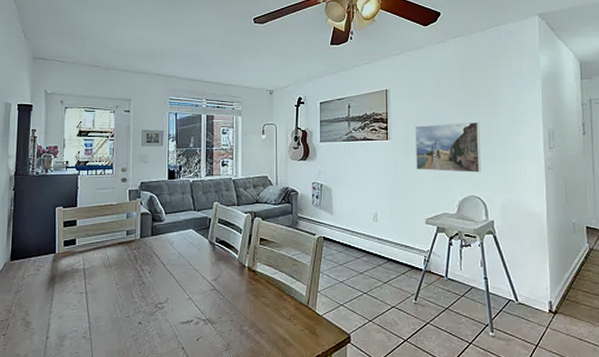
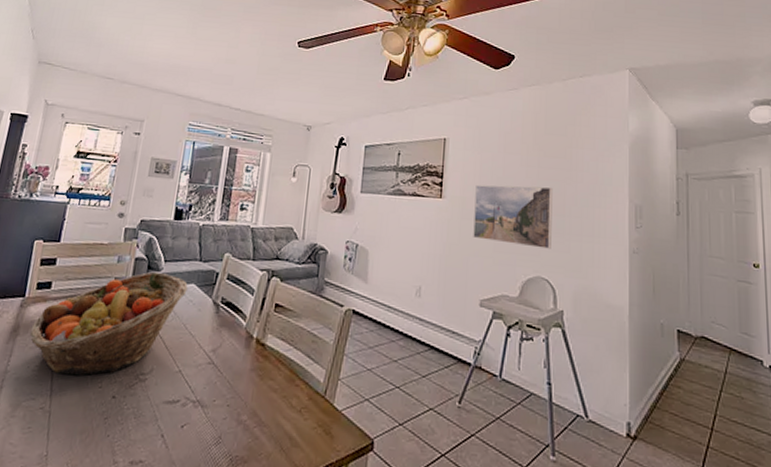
fruit basket: none [64,222,187,310] -> present [30,271,188,376]

